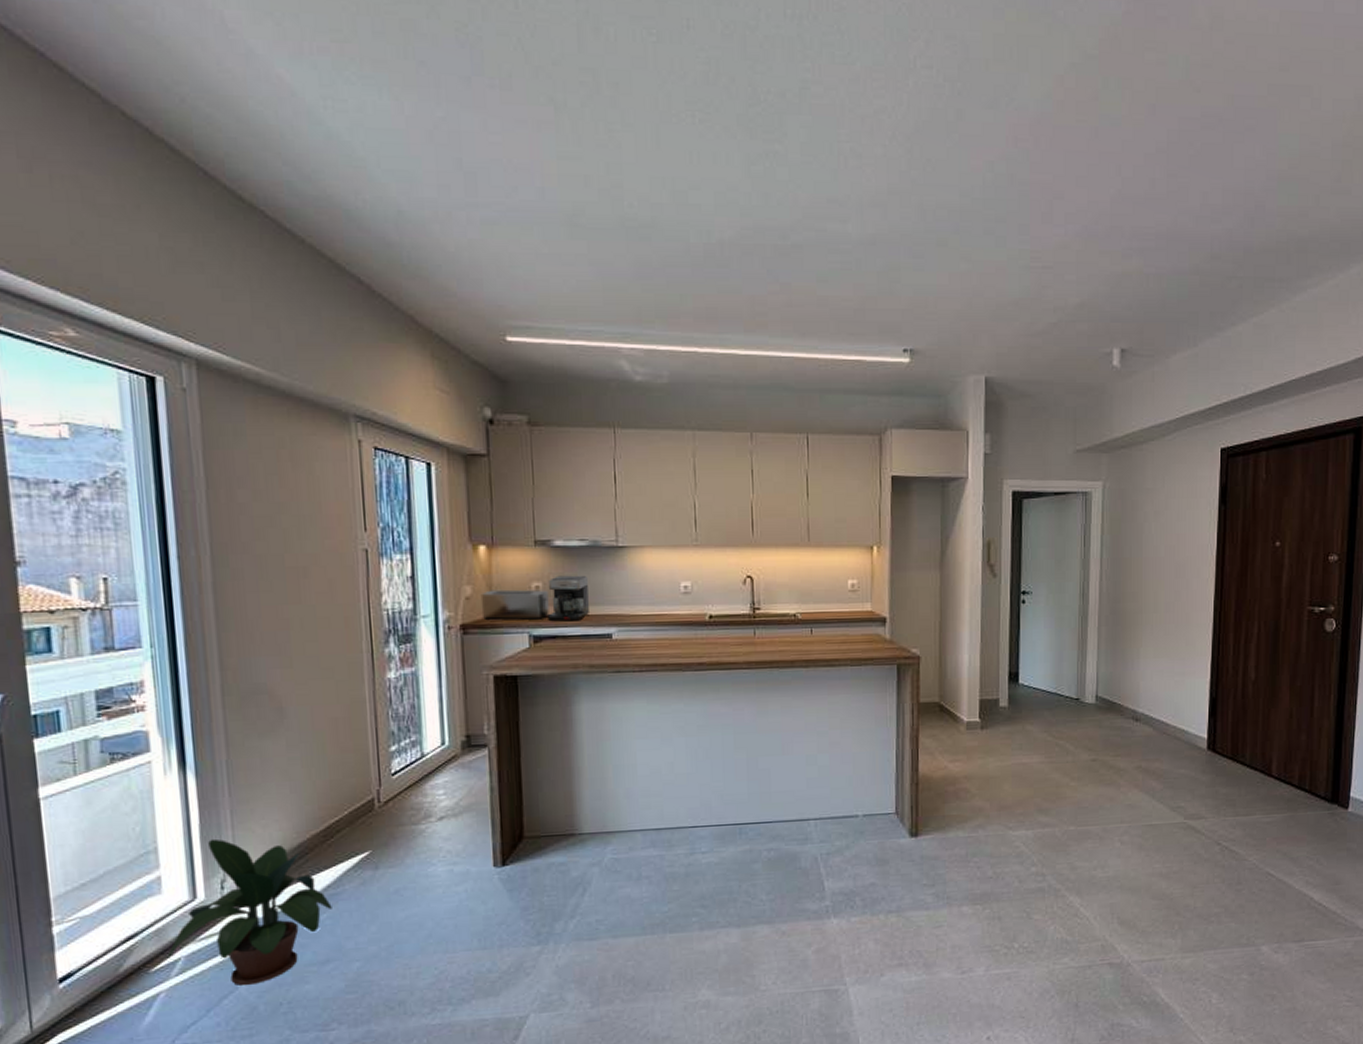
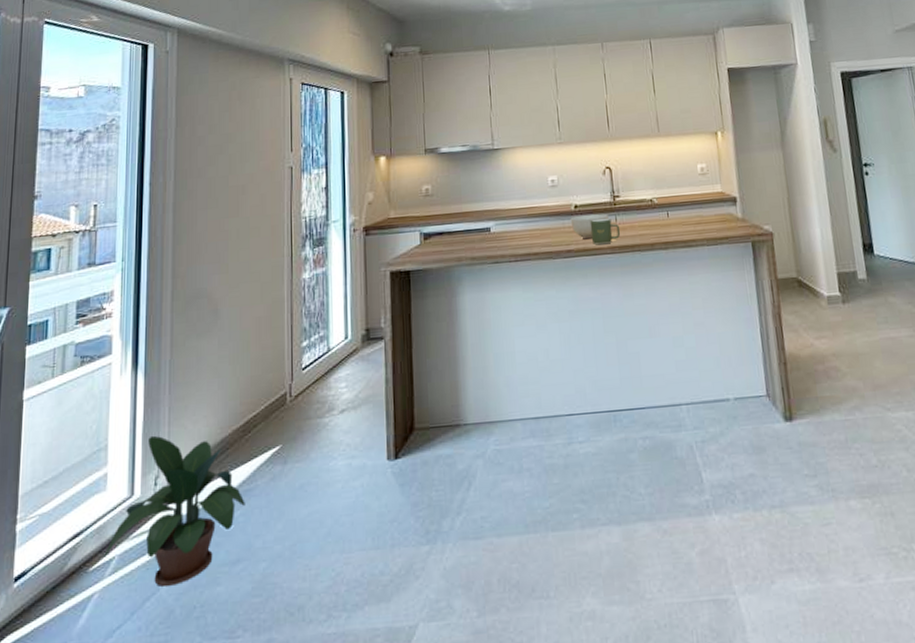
toaster: present [480,589,549,620] -> none [380,191,437,221]
coffee maker: present [548,575,589,622] -> none [436,176,471,219]
bowl: none [704,626,746,653] -> present [570,213,608,240]
mug: none [725,631,759,660] -> present [589,218,621,246]

